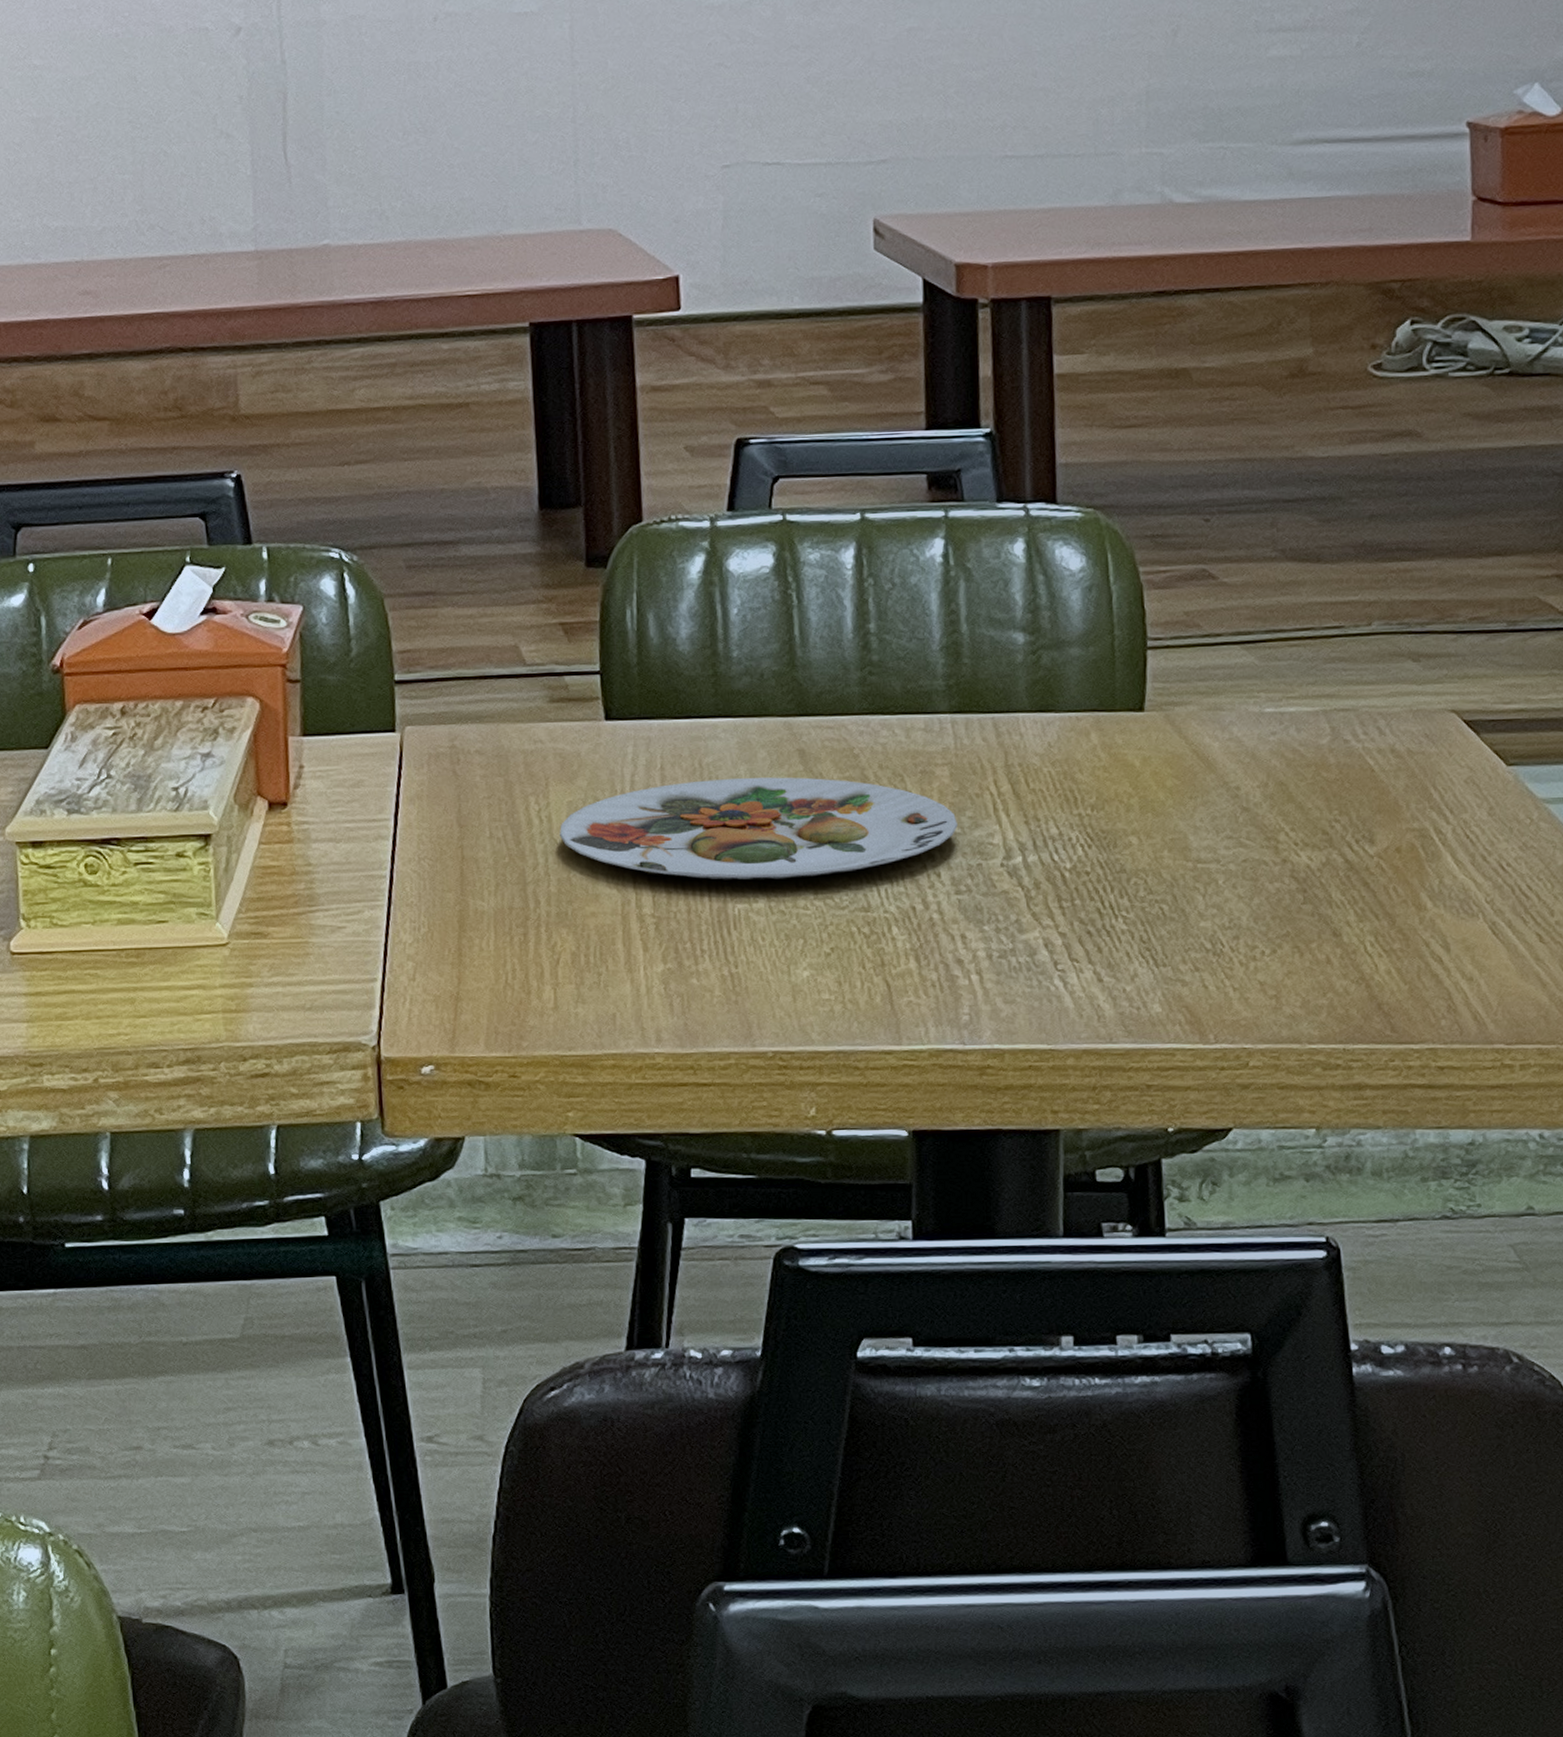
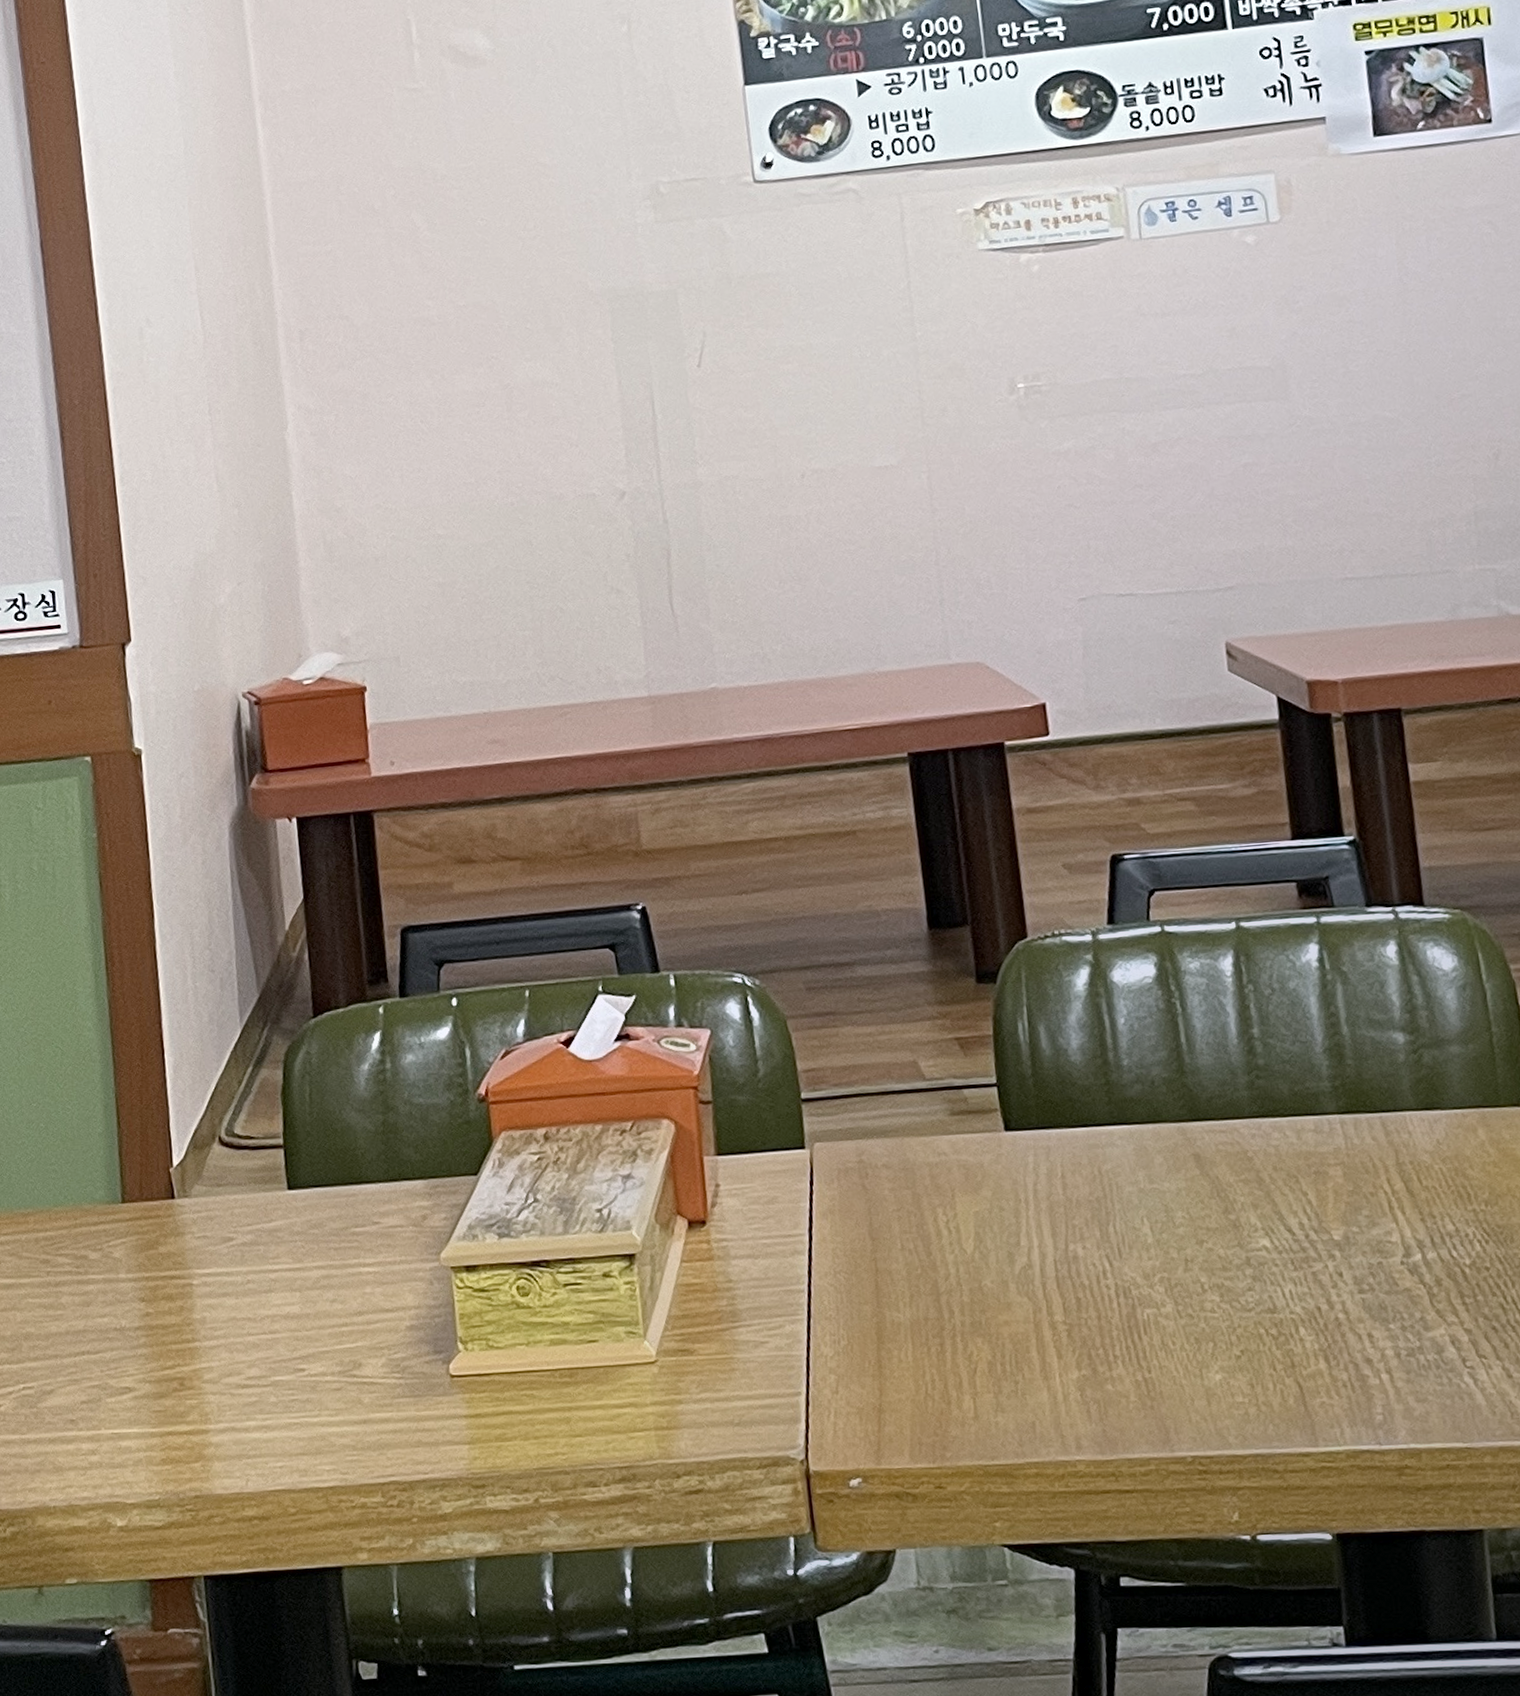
plate: present [559,777,958,880] -> none [968,1181,1355,1285]

